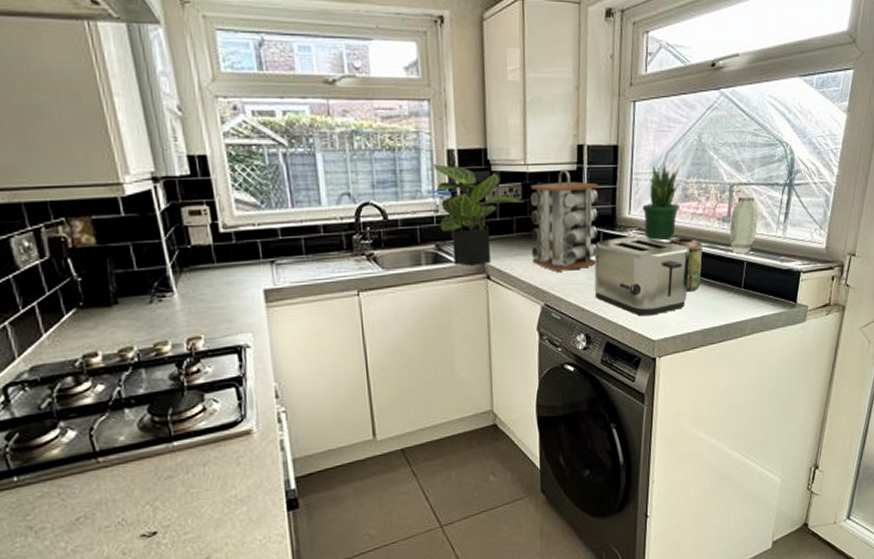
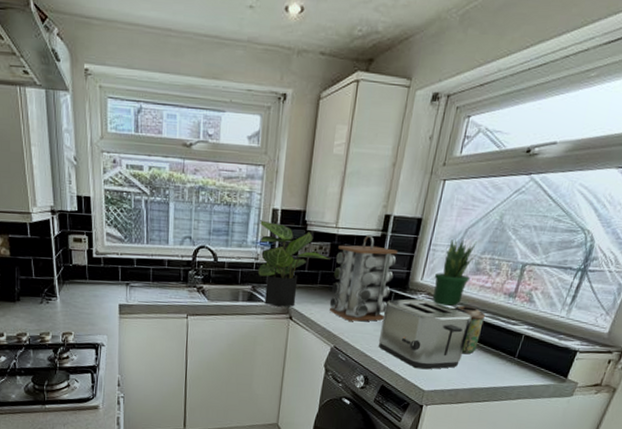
vase: present [730,197,758,254] -> none [512,277,546,328]

